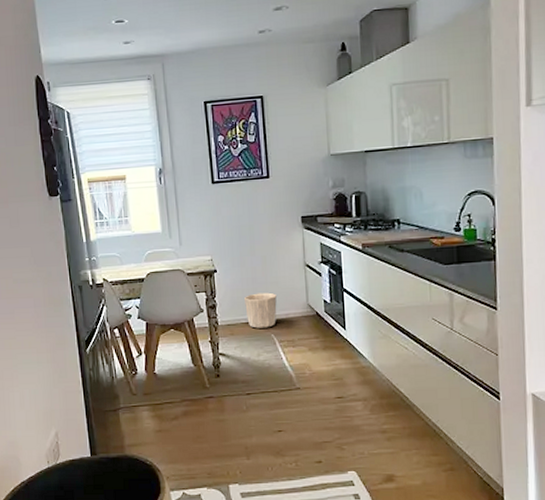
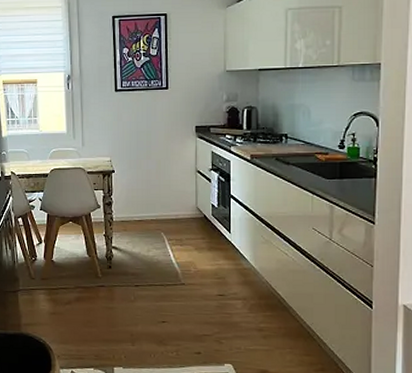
waste basket: present [245,292,277,329] -> none [139,194,168,227]

